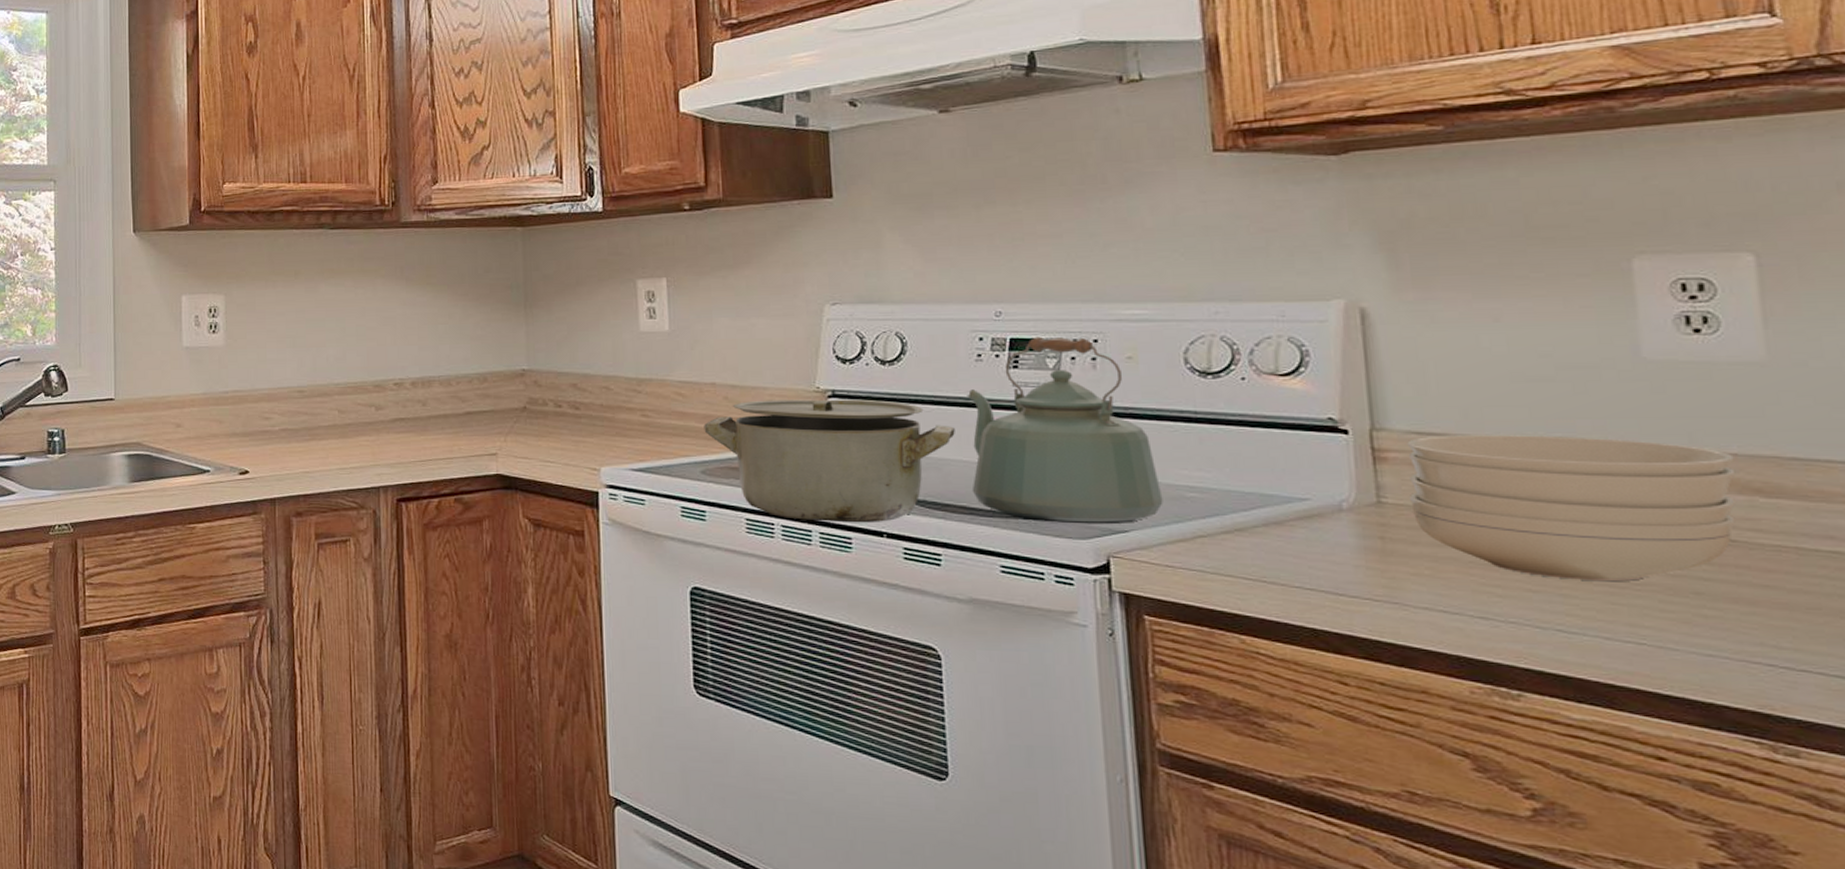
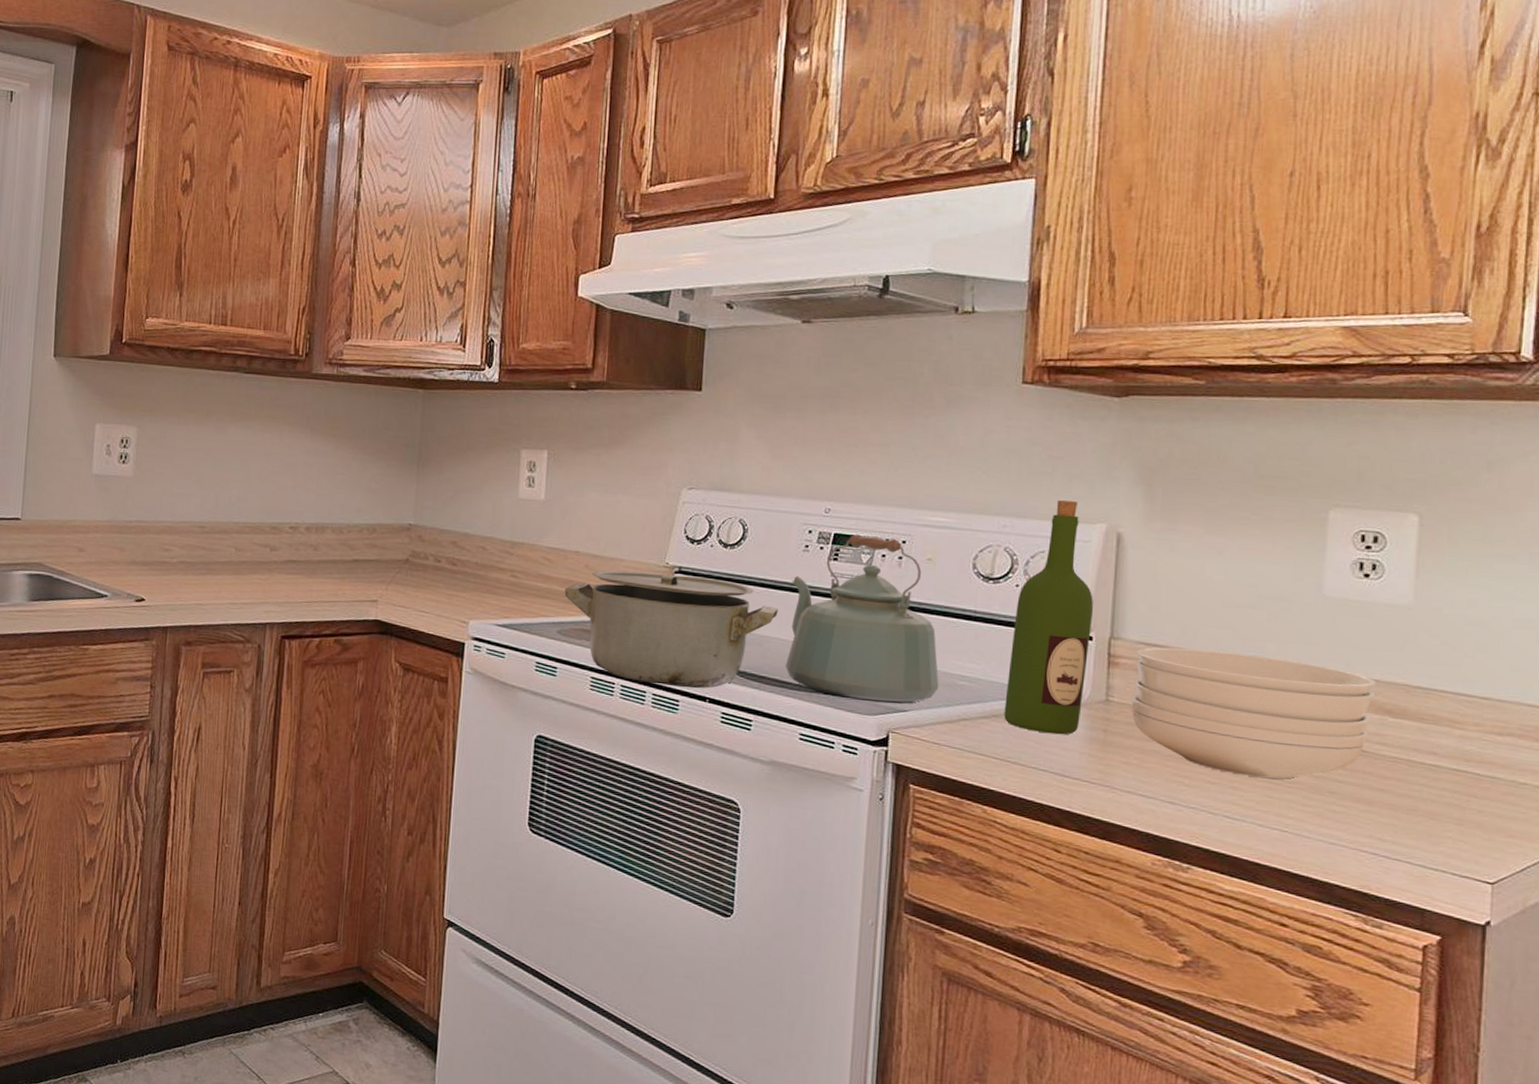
wine bottle: none [1245,277,1348,547] -> present [1004,500,1094,735]

